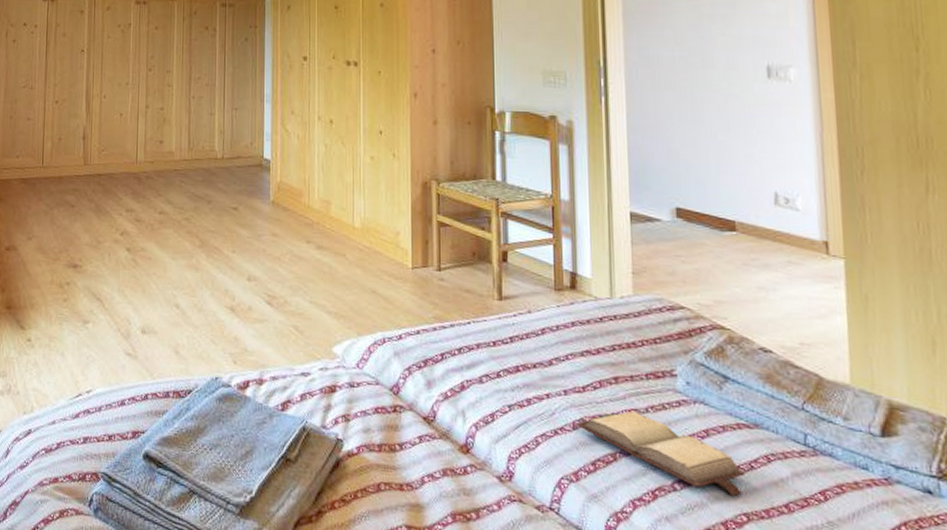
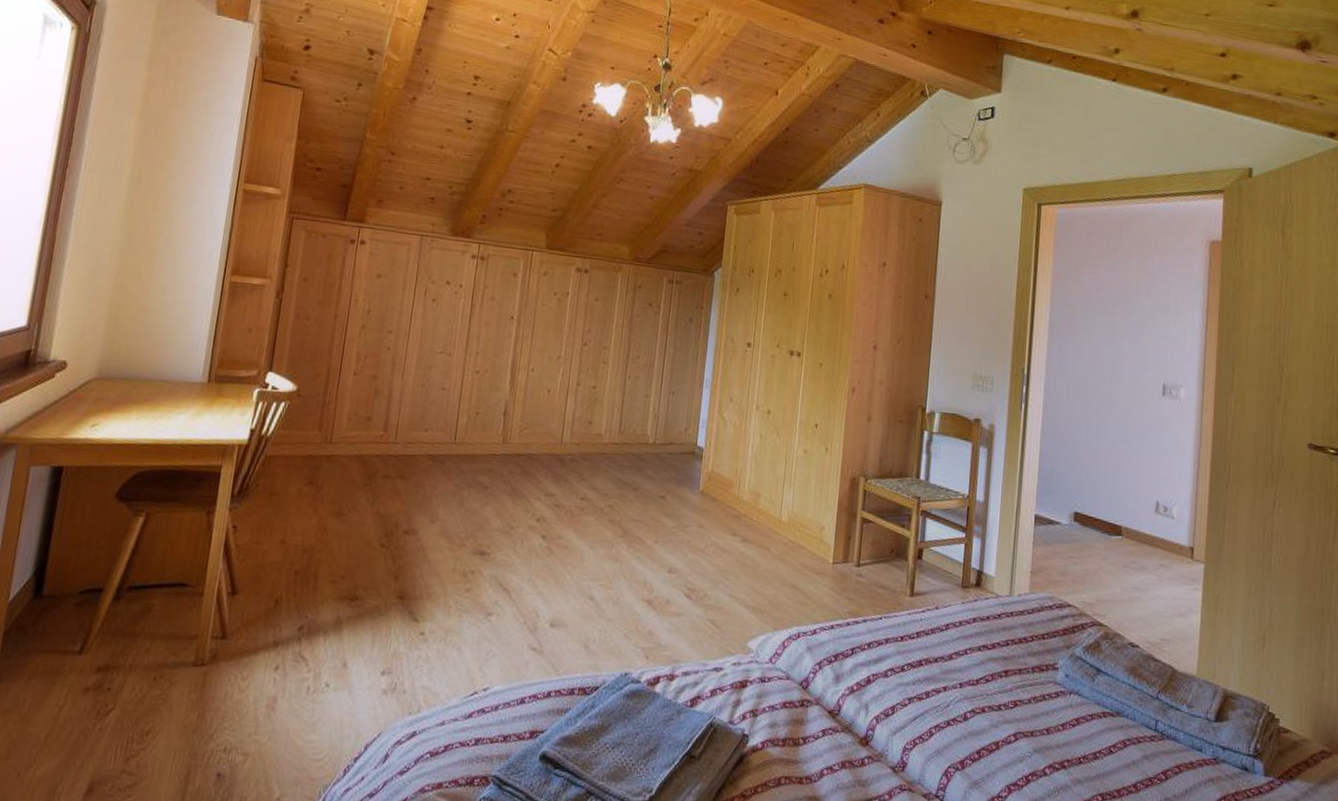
hardback book: present [576,411,746,497] -> none [967,702,1105,779]

